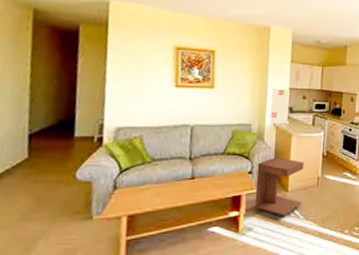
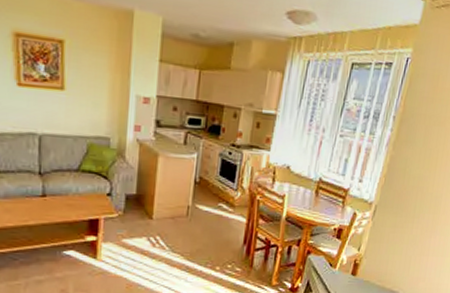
side table: present [254,157,304,217] -> none [114,179,172,246]

